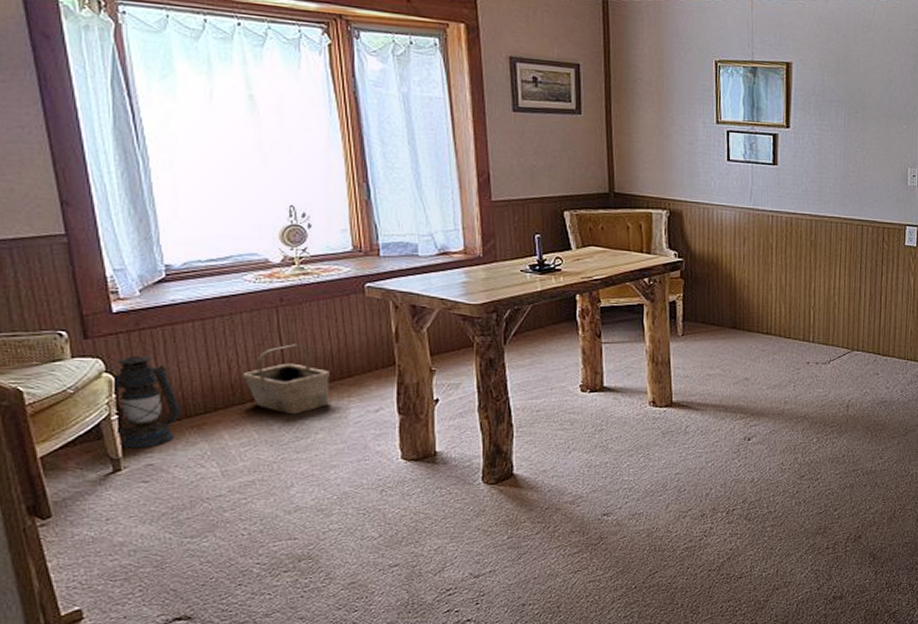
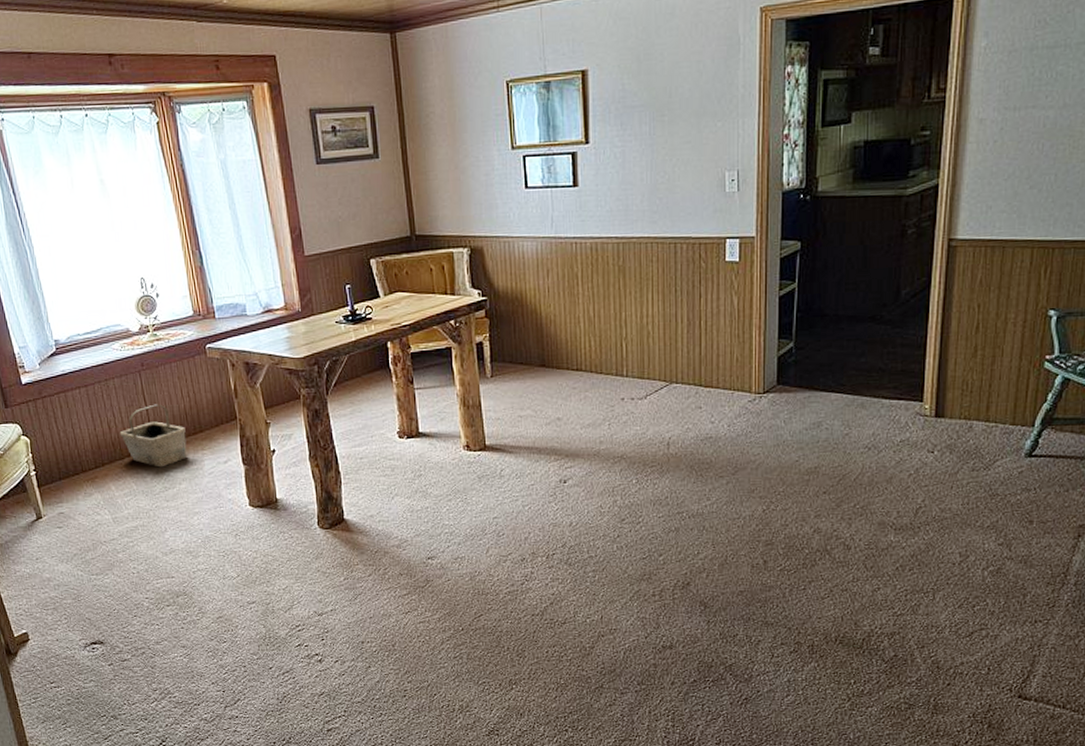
lantern: present [113,356,180,449] -> none [28,420,78,500]

